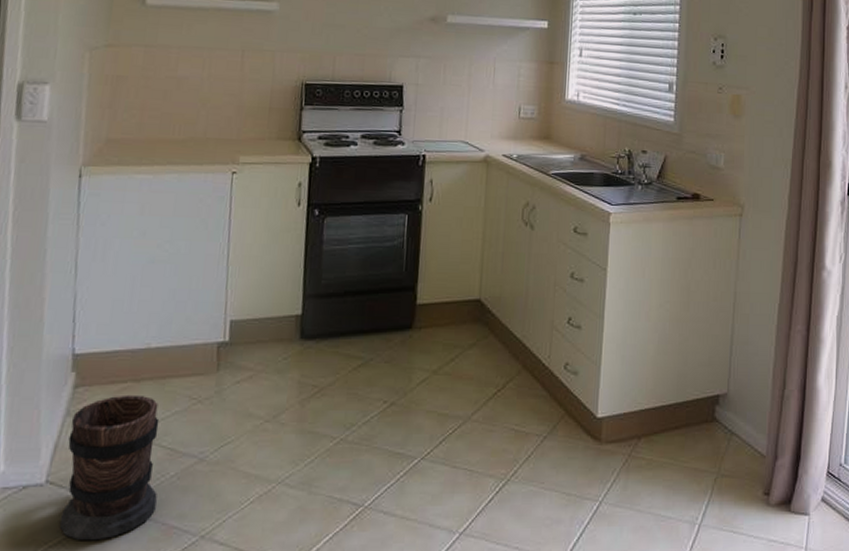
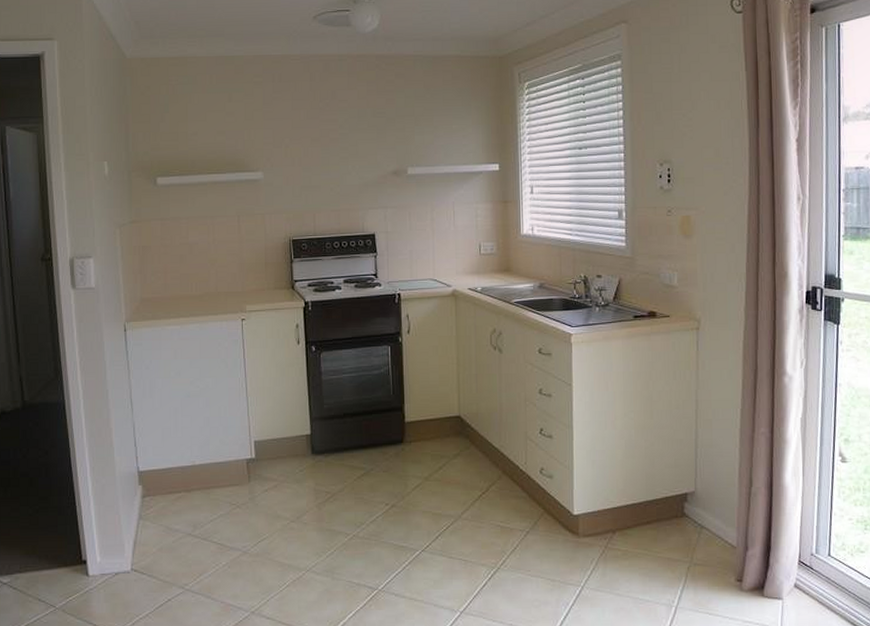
wooden barrel: present [59,394,160,541] -> none [143,502,215,615]

